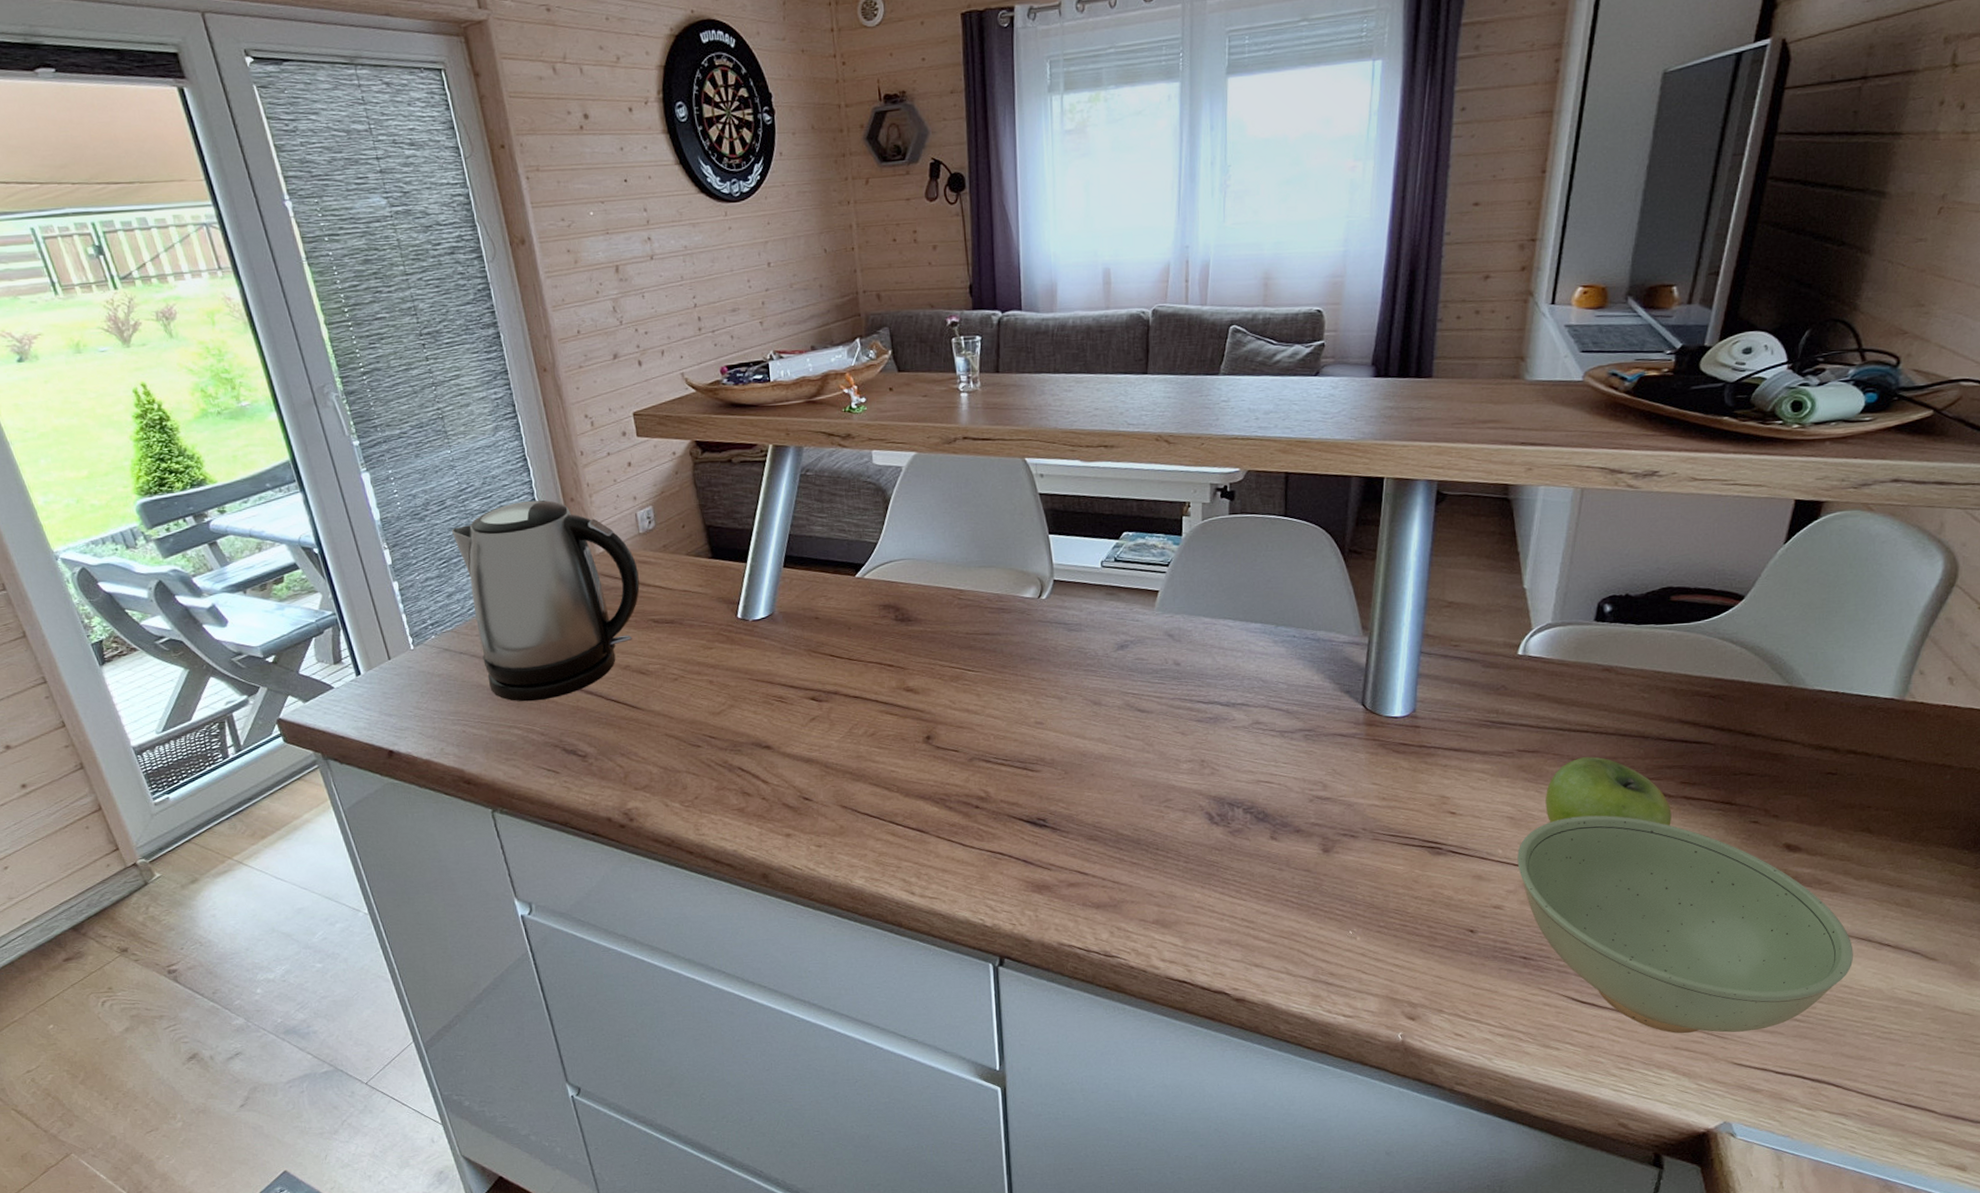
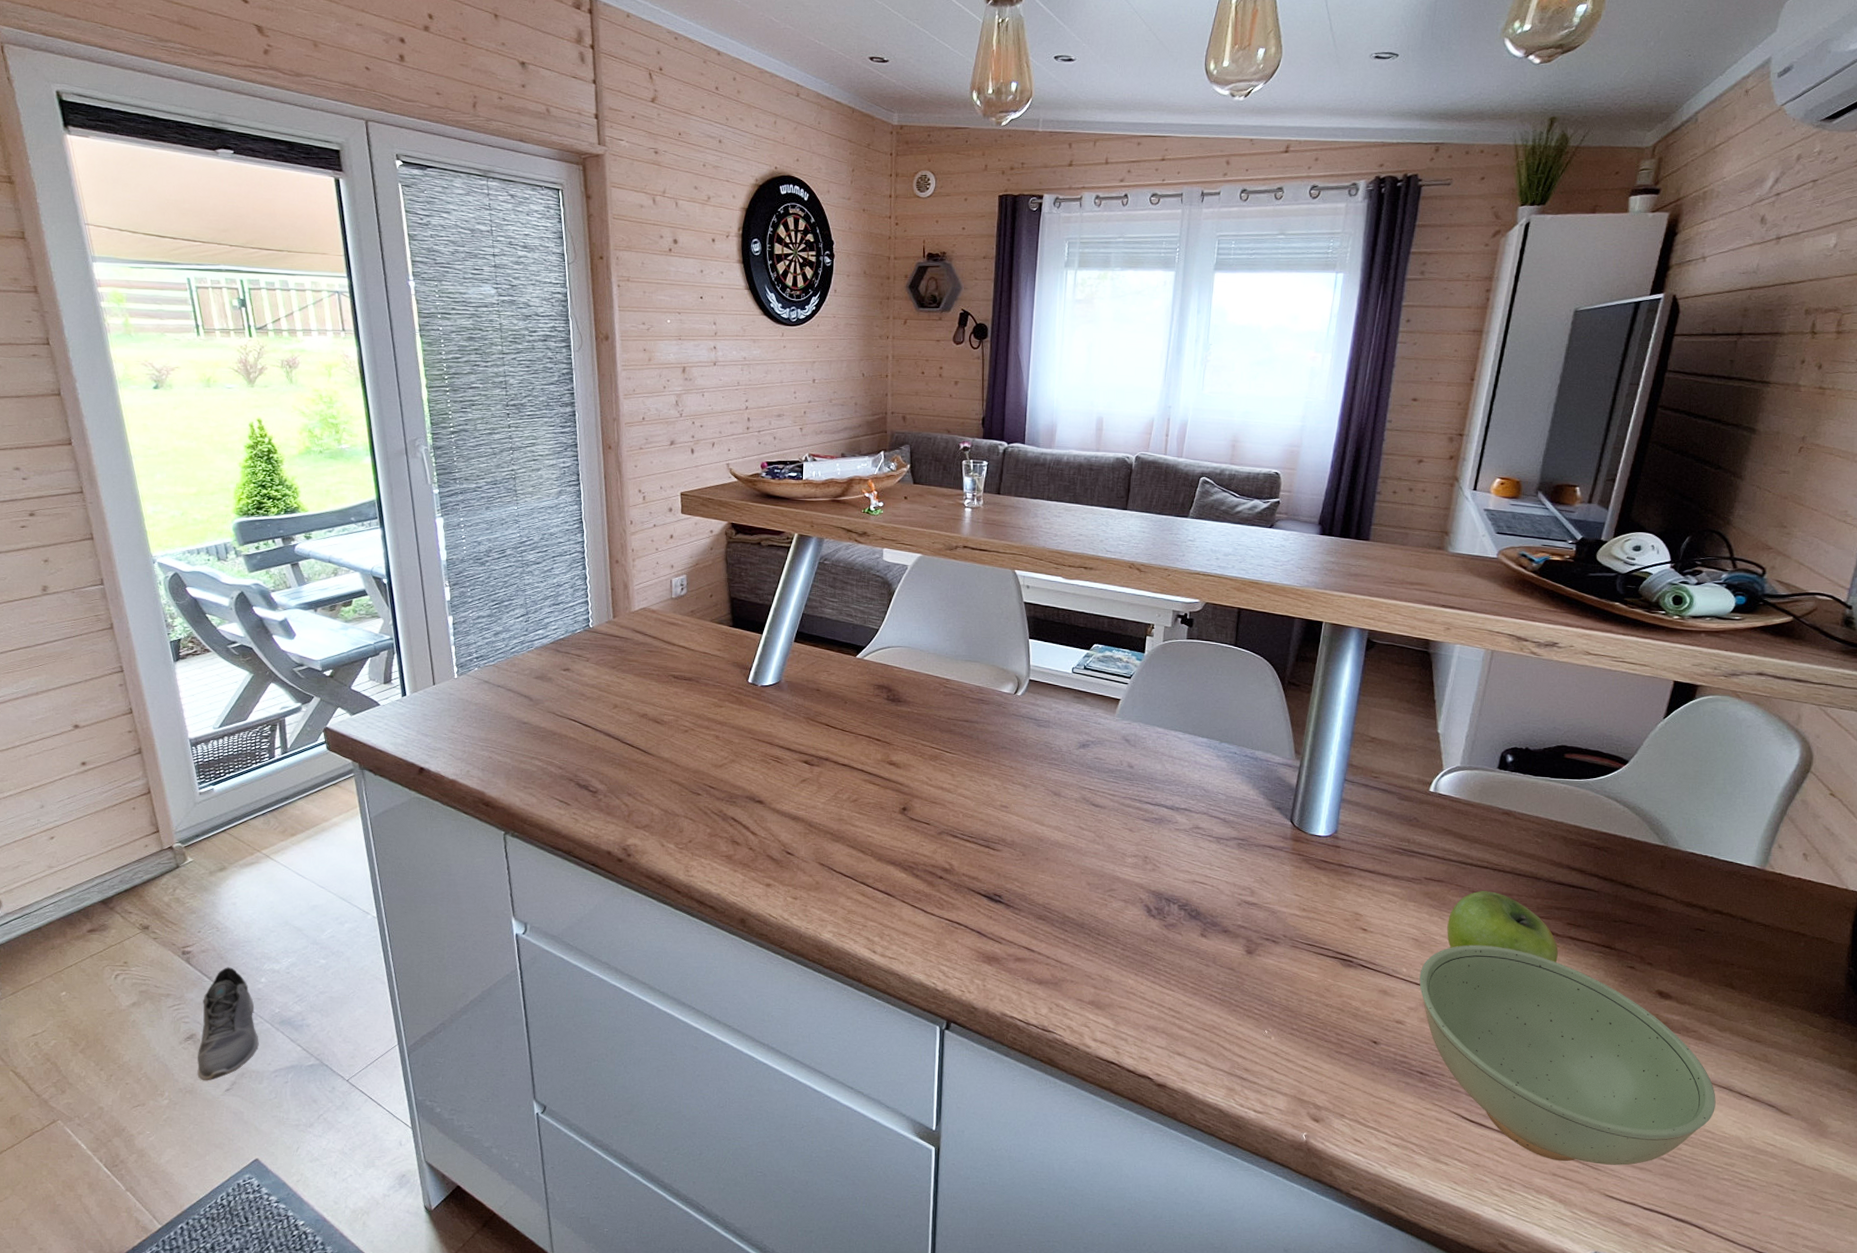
athletic shoe: none [199,981,267,1100] -> present [197,967,259,1081]
kettle: present [451,500,640,702] -> none [507,558,666,737]

